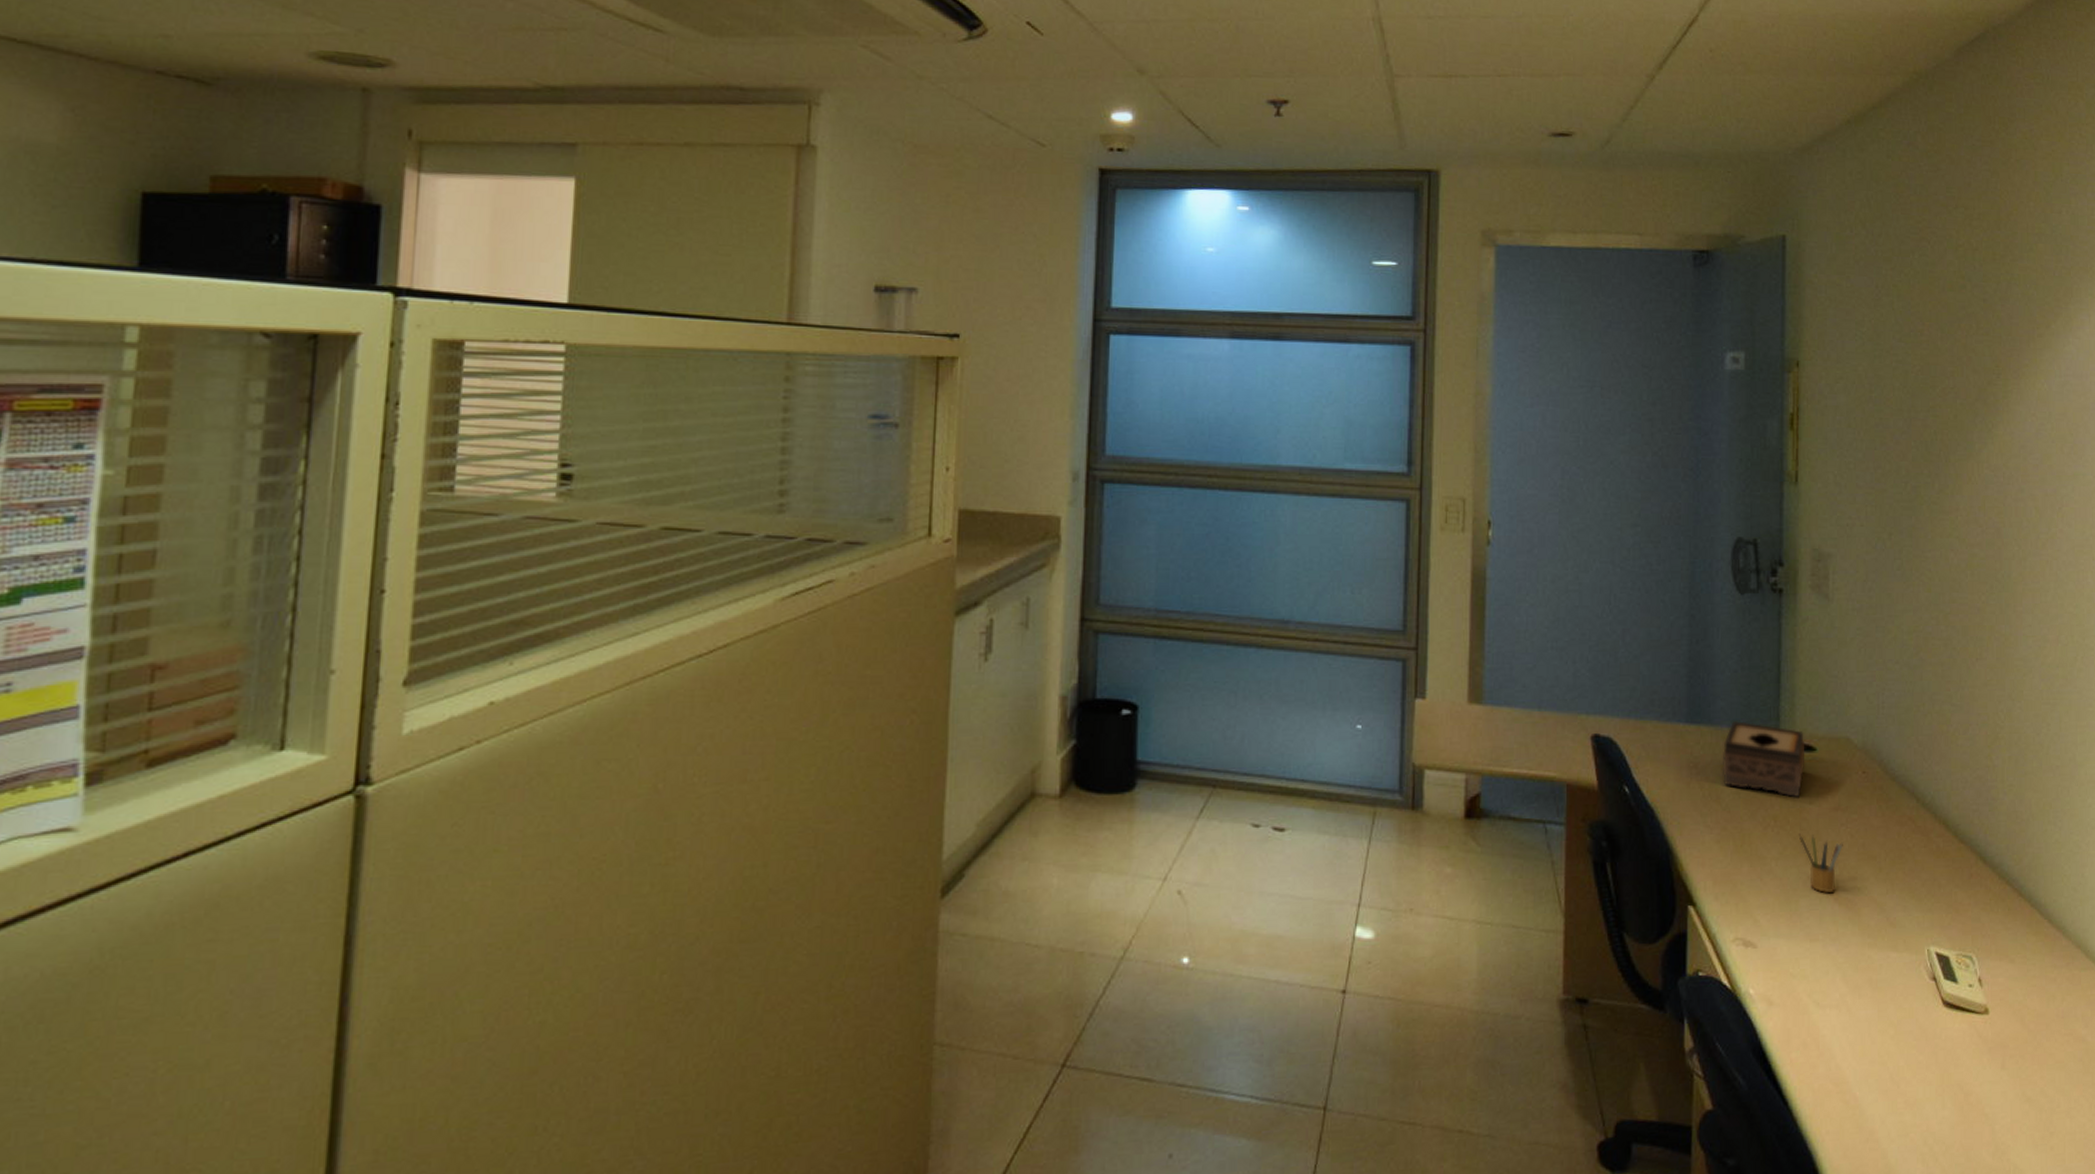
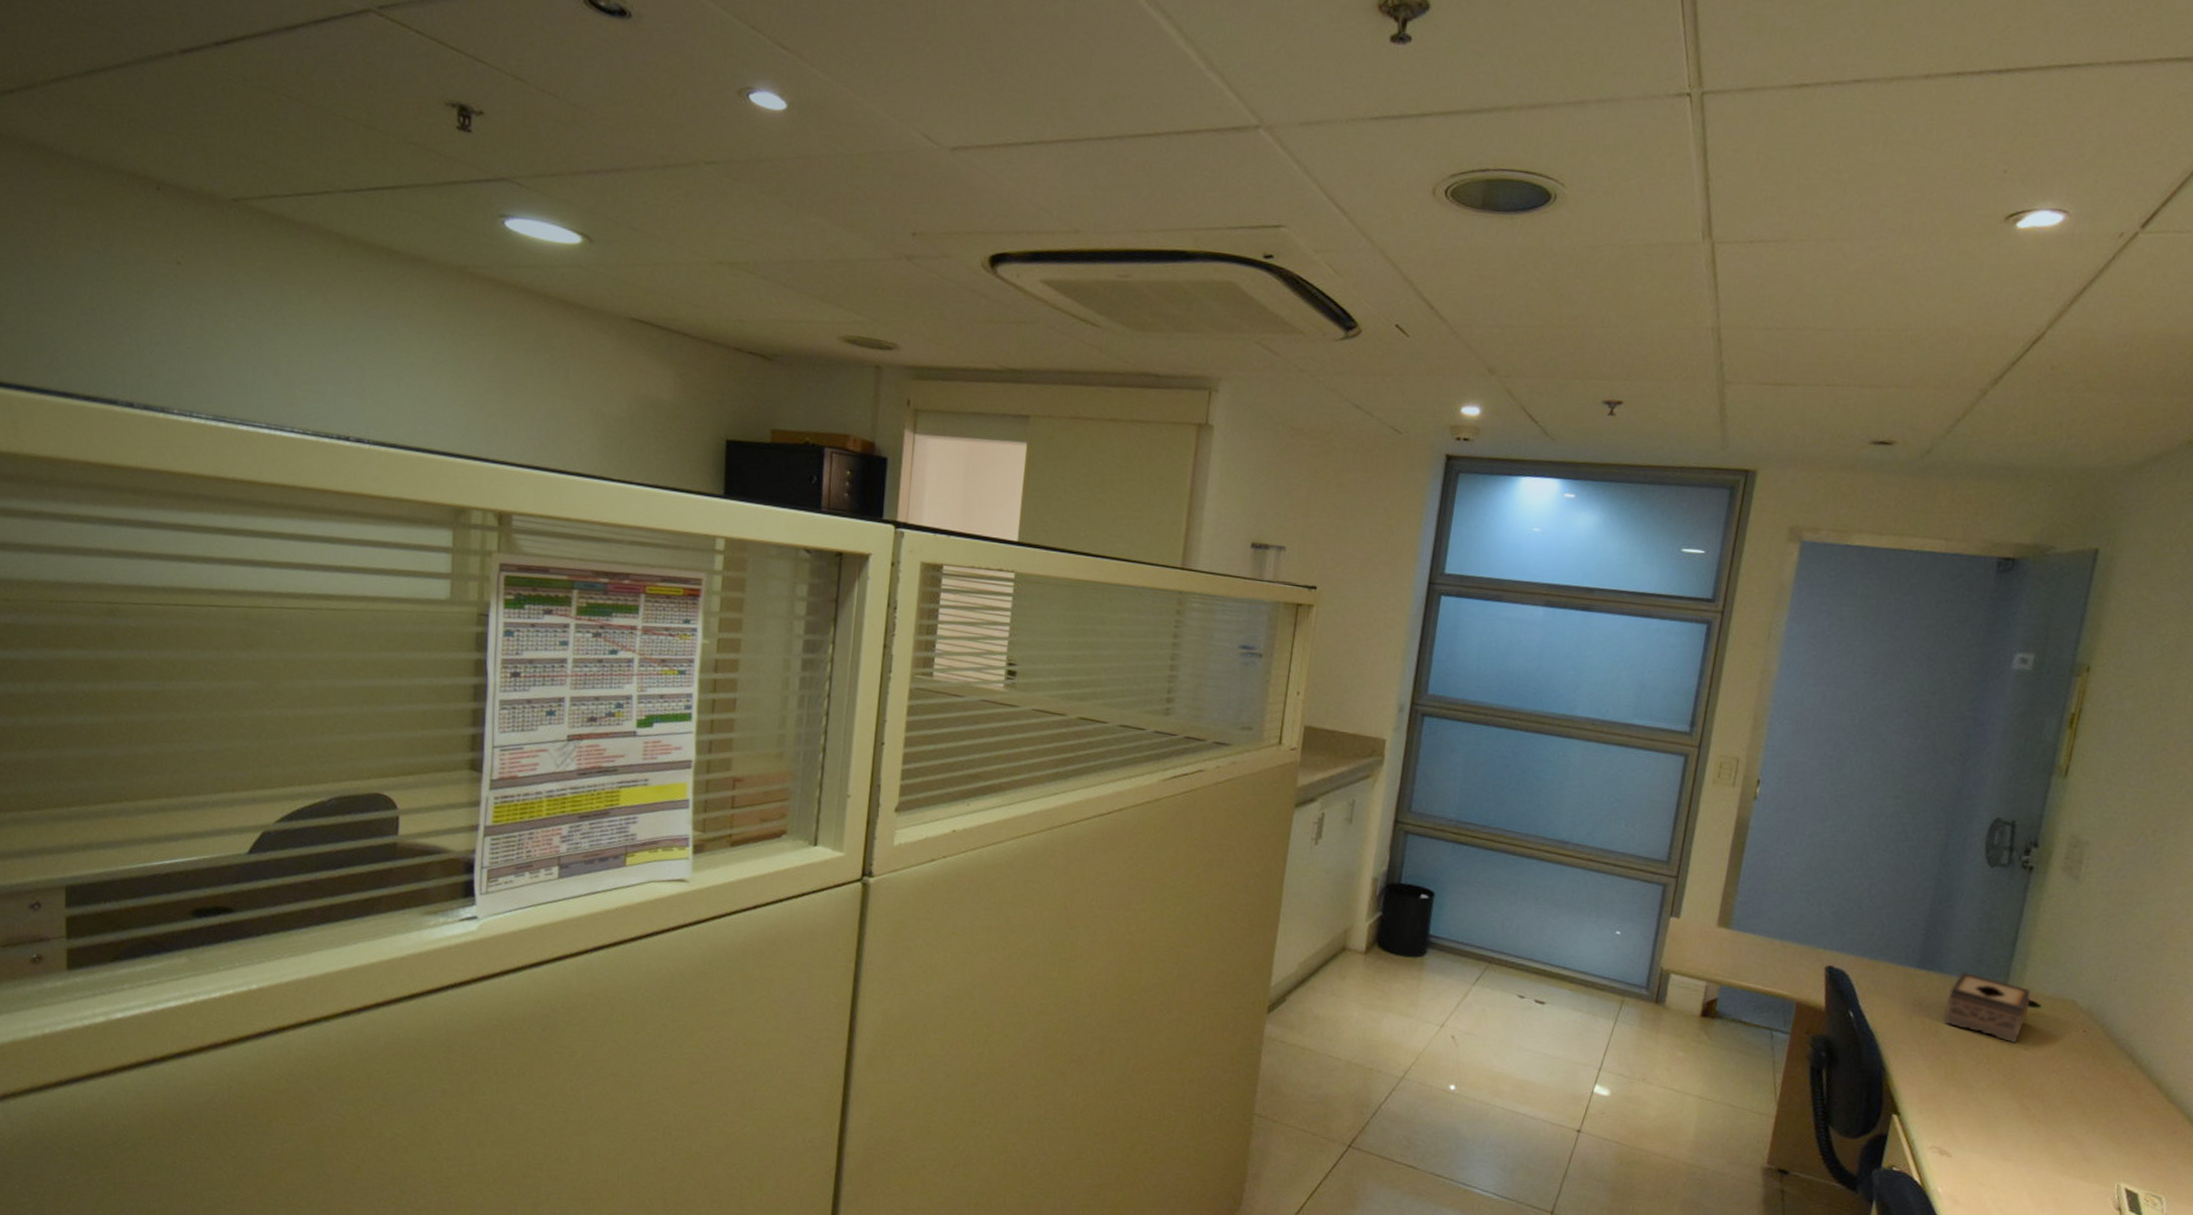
pencil box: present [1798,834,1843,893] -> none [2008,1073,2052,1125]

